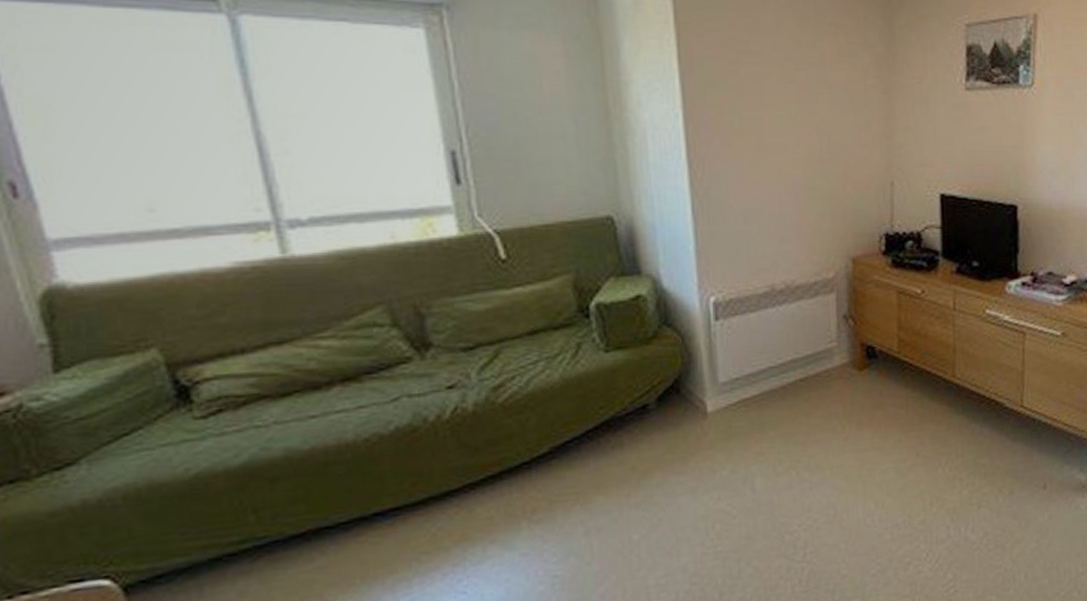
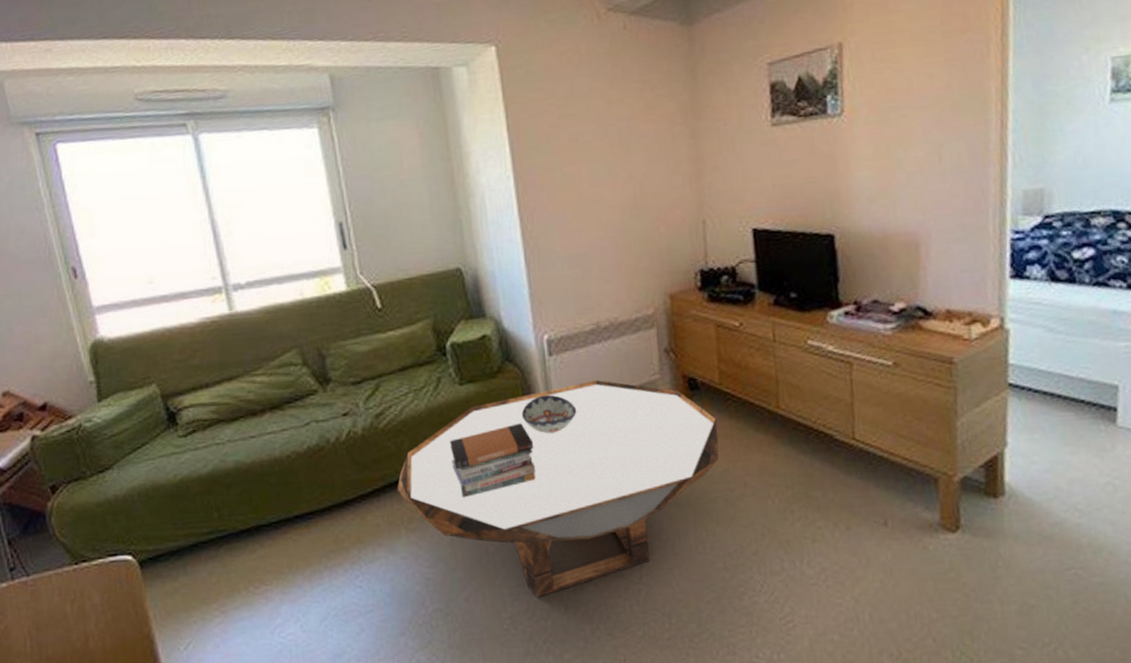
coffee table: none [518,348,894,587] -> present [397,380,719,598]
book stack: none [588,395,694,482] -> present [449,423,536,498]
decorative bowl: none [679,363,744,407] -> present [521,394,577,435]

